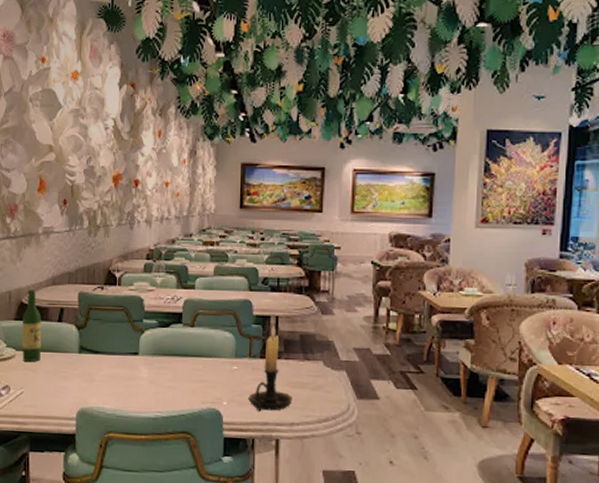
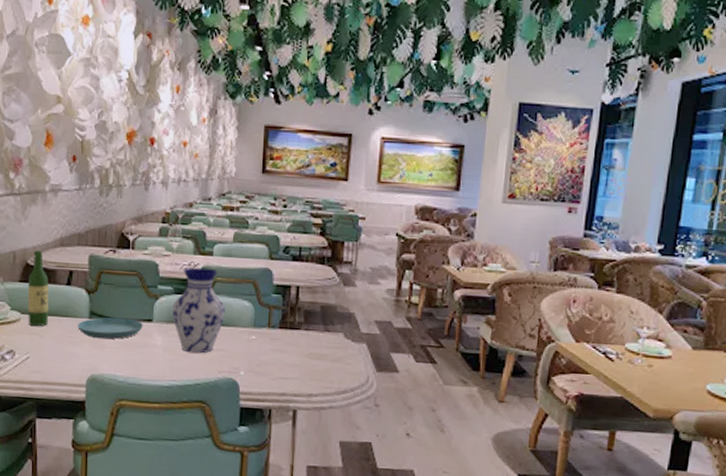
saucer: none [68,351,130,373] -> present [78,317,143,339]
vase: none [156,301,207,385] -> present [171,267,225,354]
candle holder: present [248,324,292,412] -> none [266,294,311,382]

